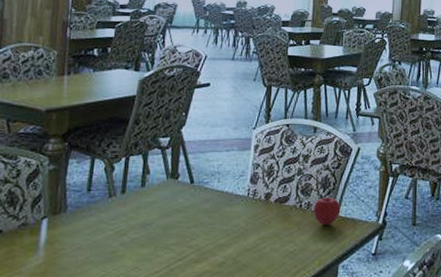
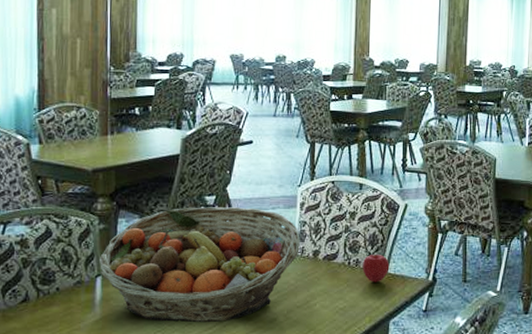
fruit basket: none [46,148,253,267] -> present [98,207,300,323]

